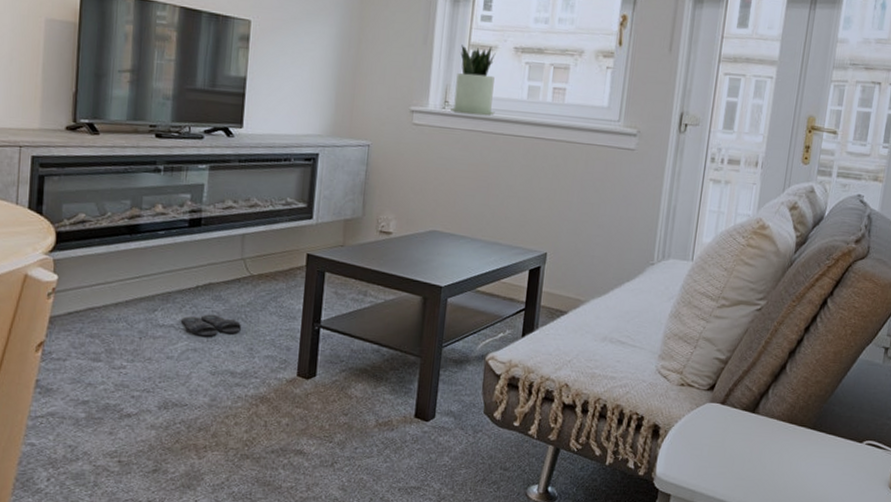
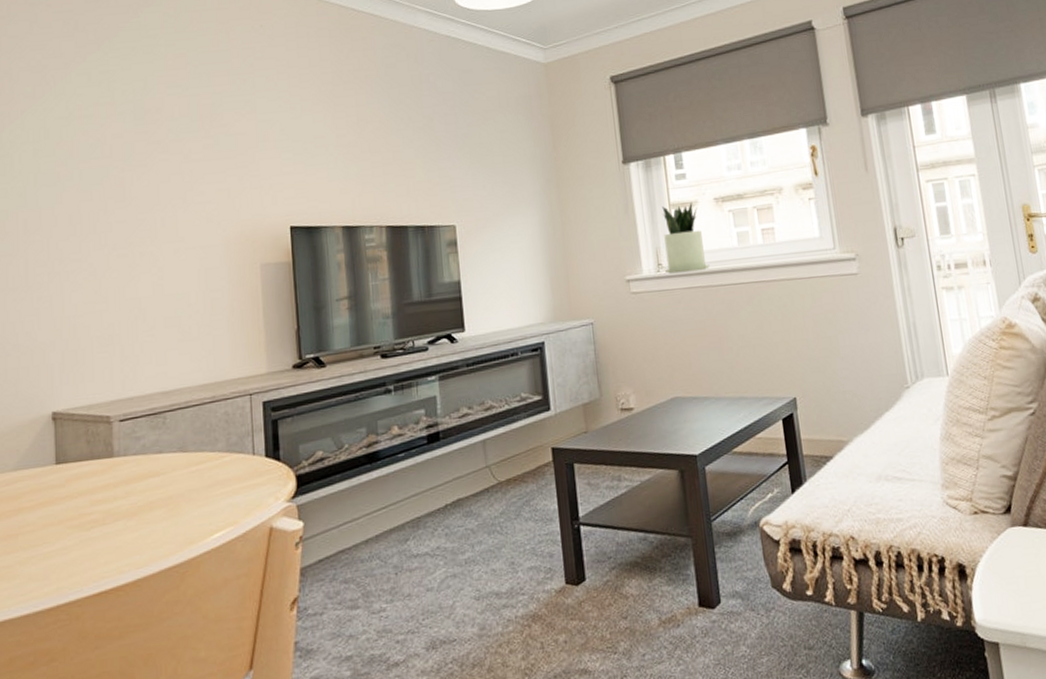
slippers: present [182,314,241,337] -> none [436,532,498,560]

